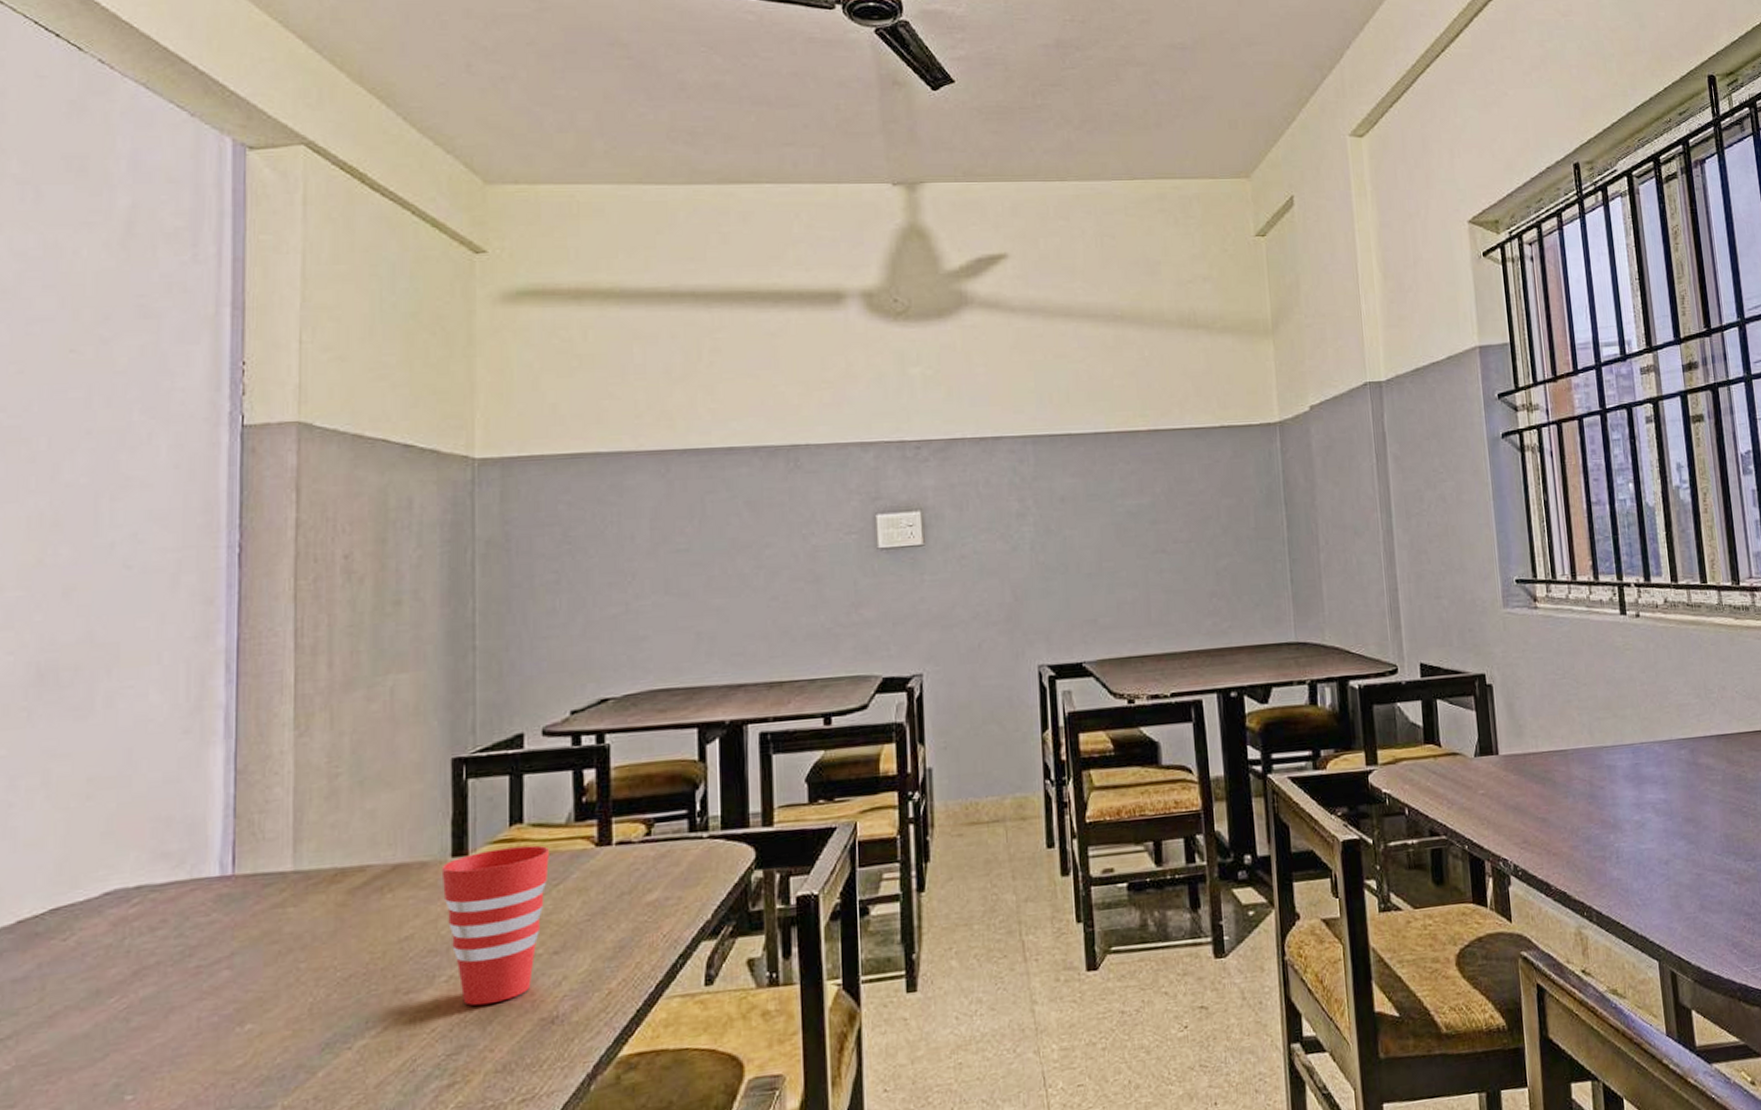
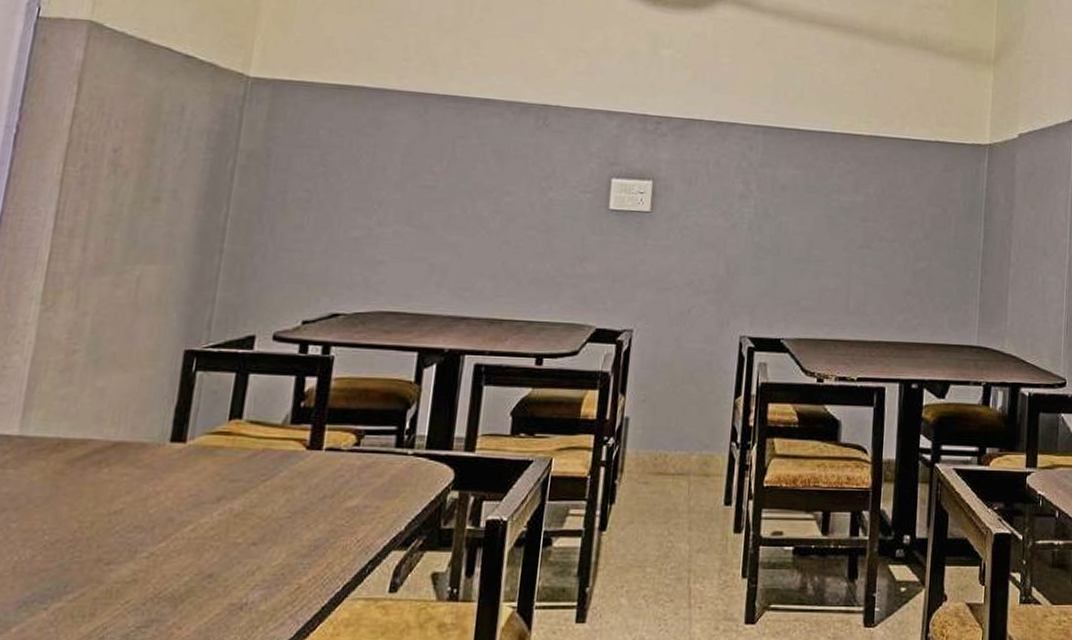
cup: present [441,845,549,1006] -> none [157,440,263,585]

